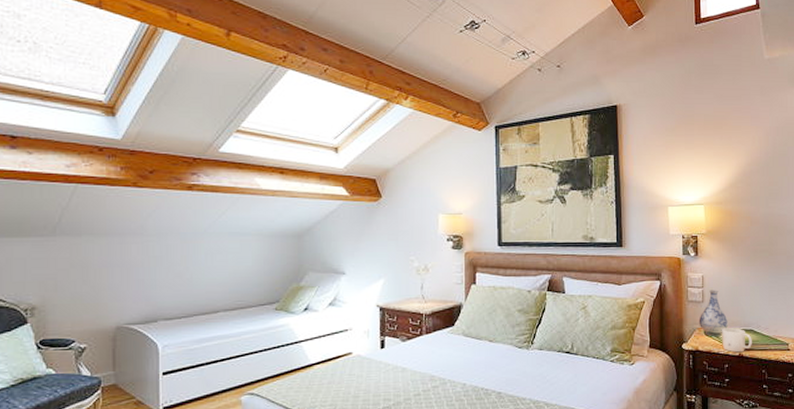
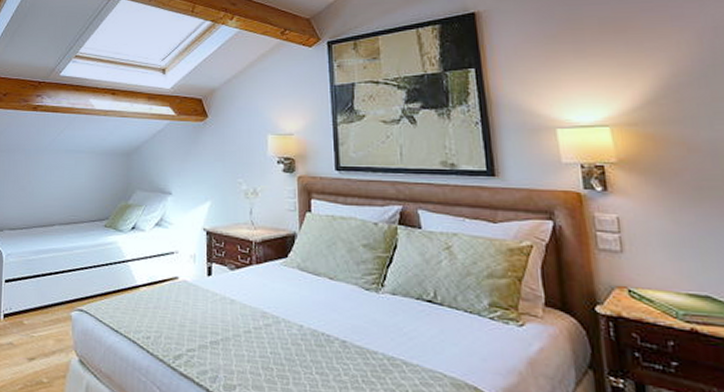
vase: present [698,290,729,337] -> none [617,236,669,302]
mug: present [721,327,752,353] -> none [656,289,712,327]

